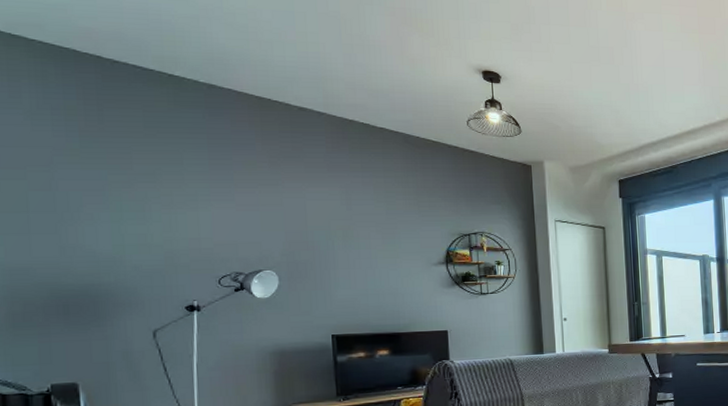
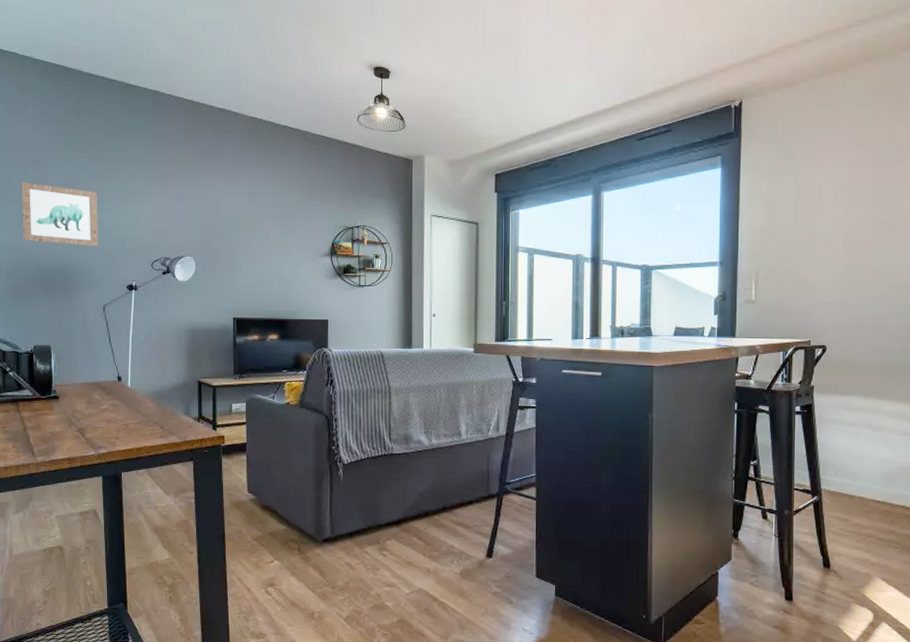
wall art: none [17,187,141,263] -> present [21,182,98,246]

